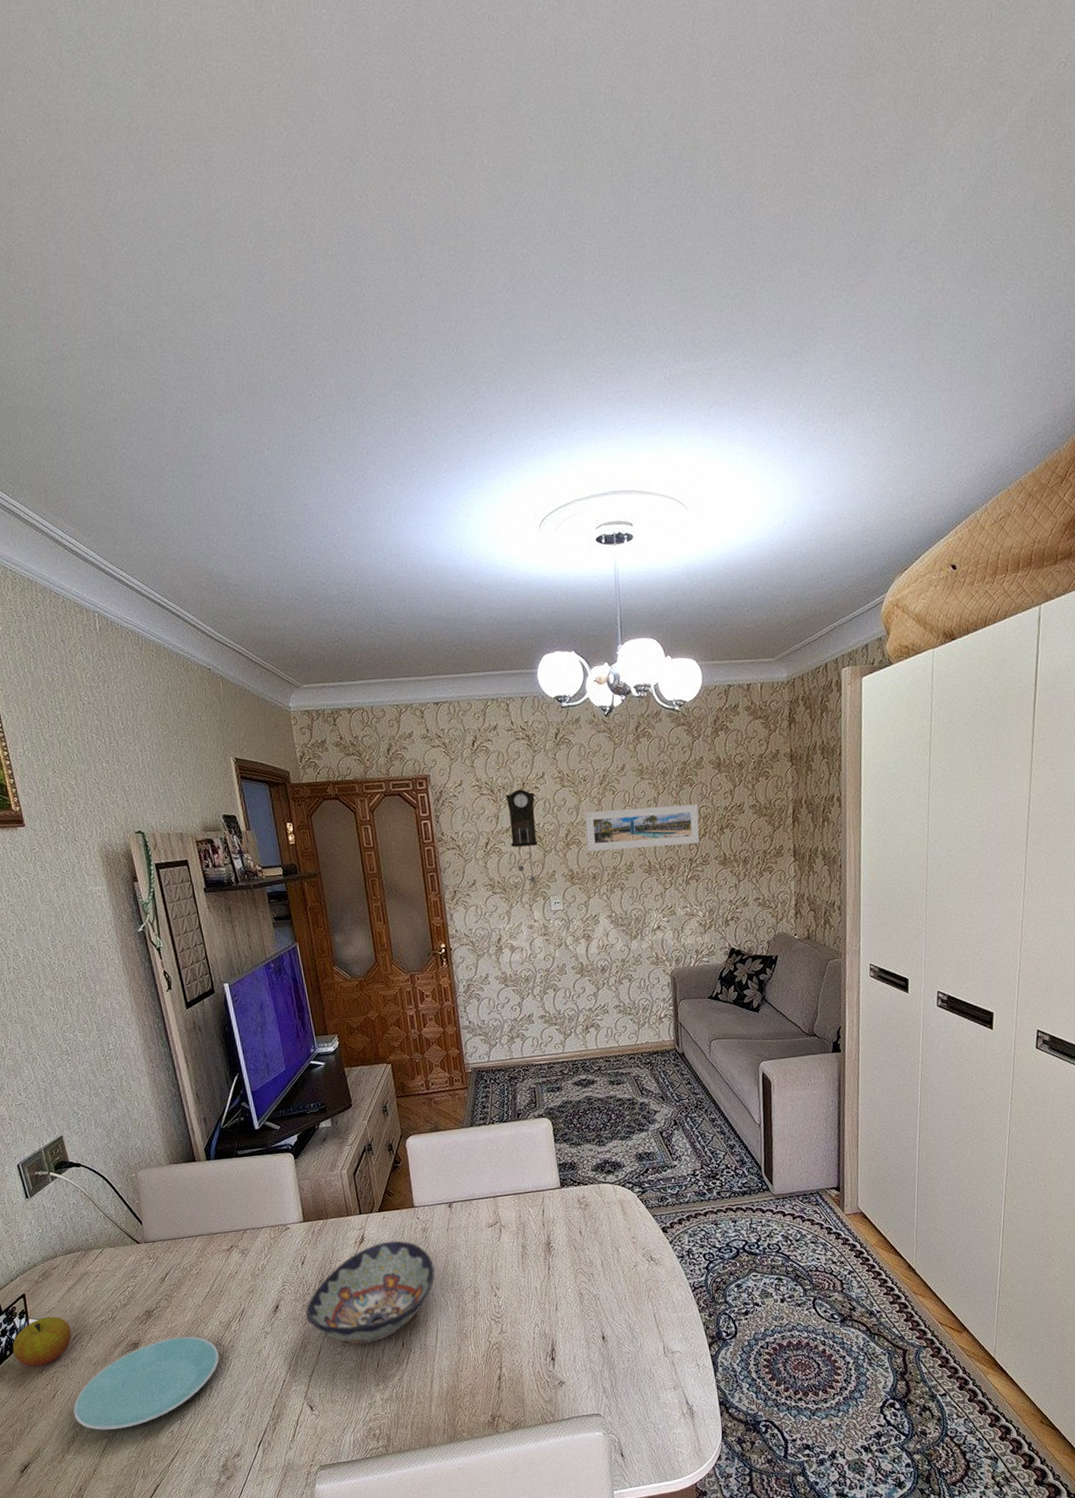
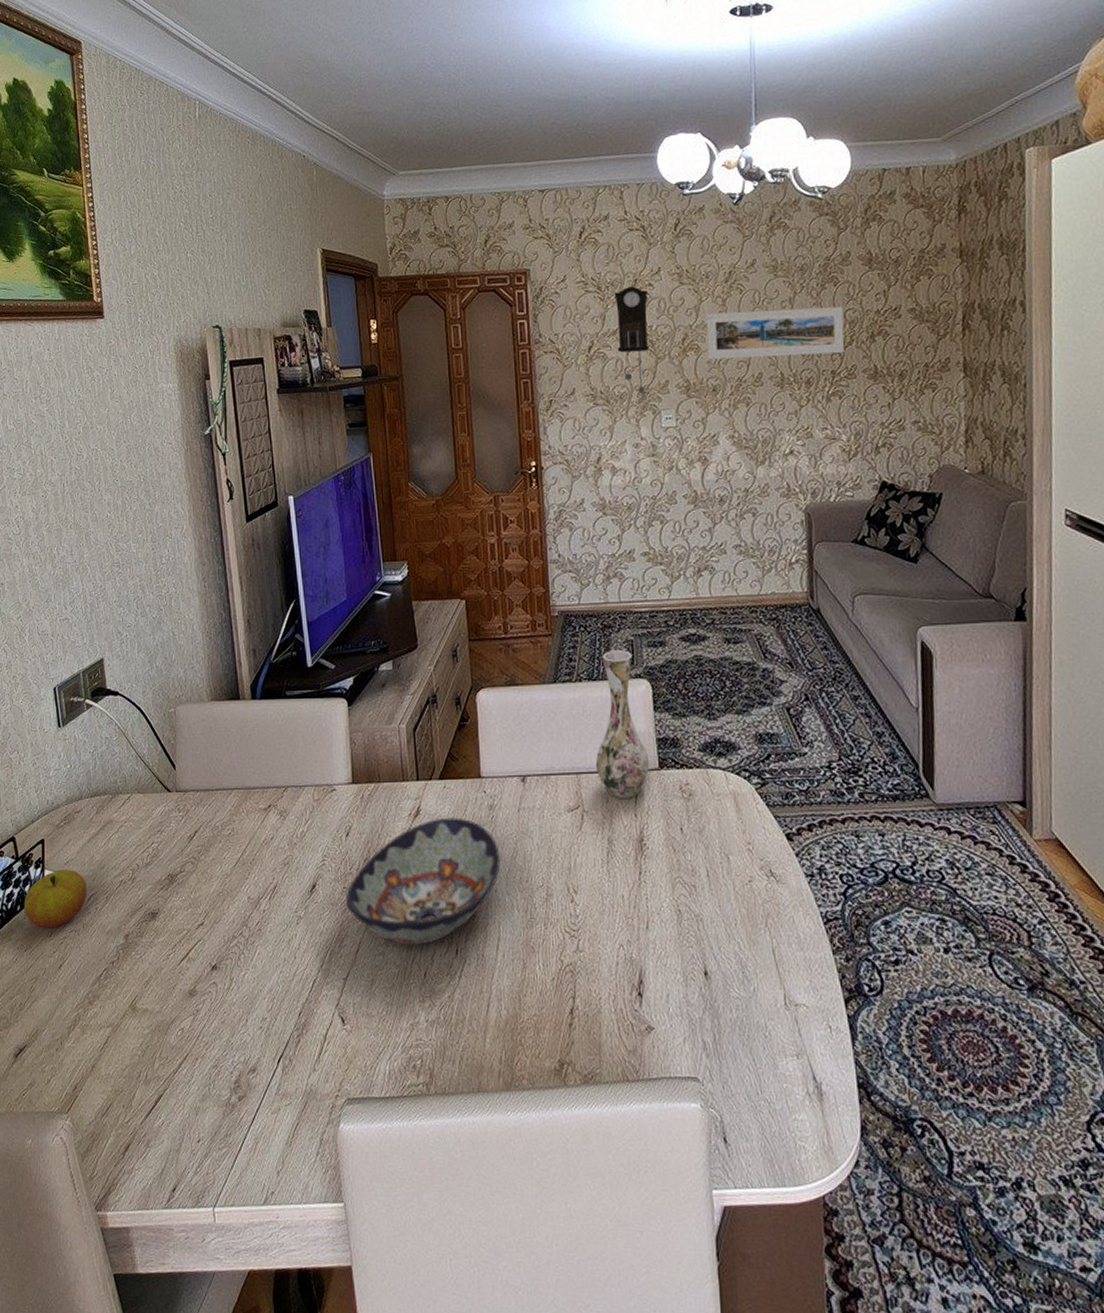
plate: present [73,1336,219,1431] -> none [79,910,244,1019]
vase: none [509,1096,553,1214] -> present [595,650,650,800]

